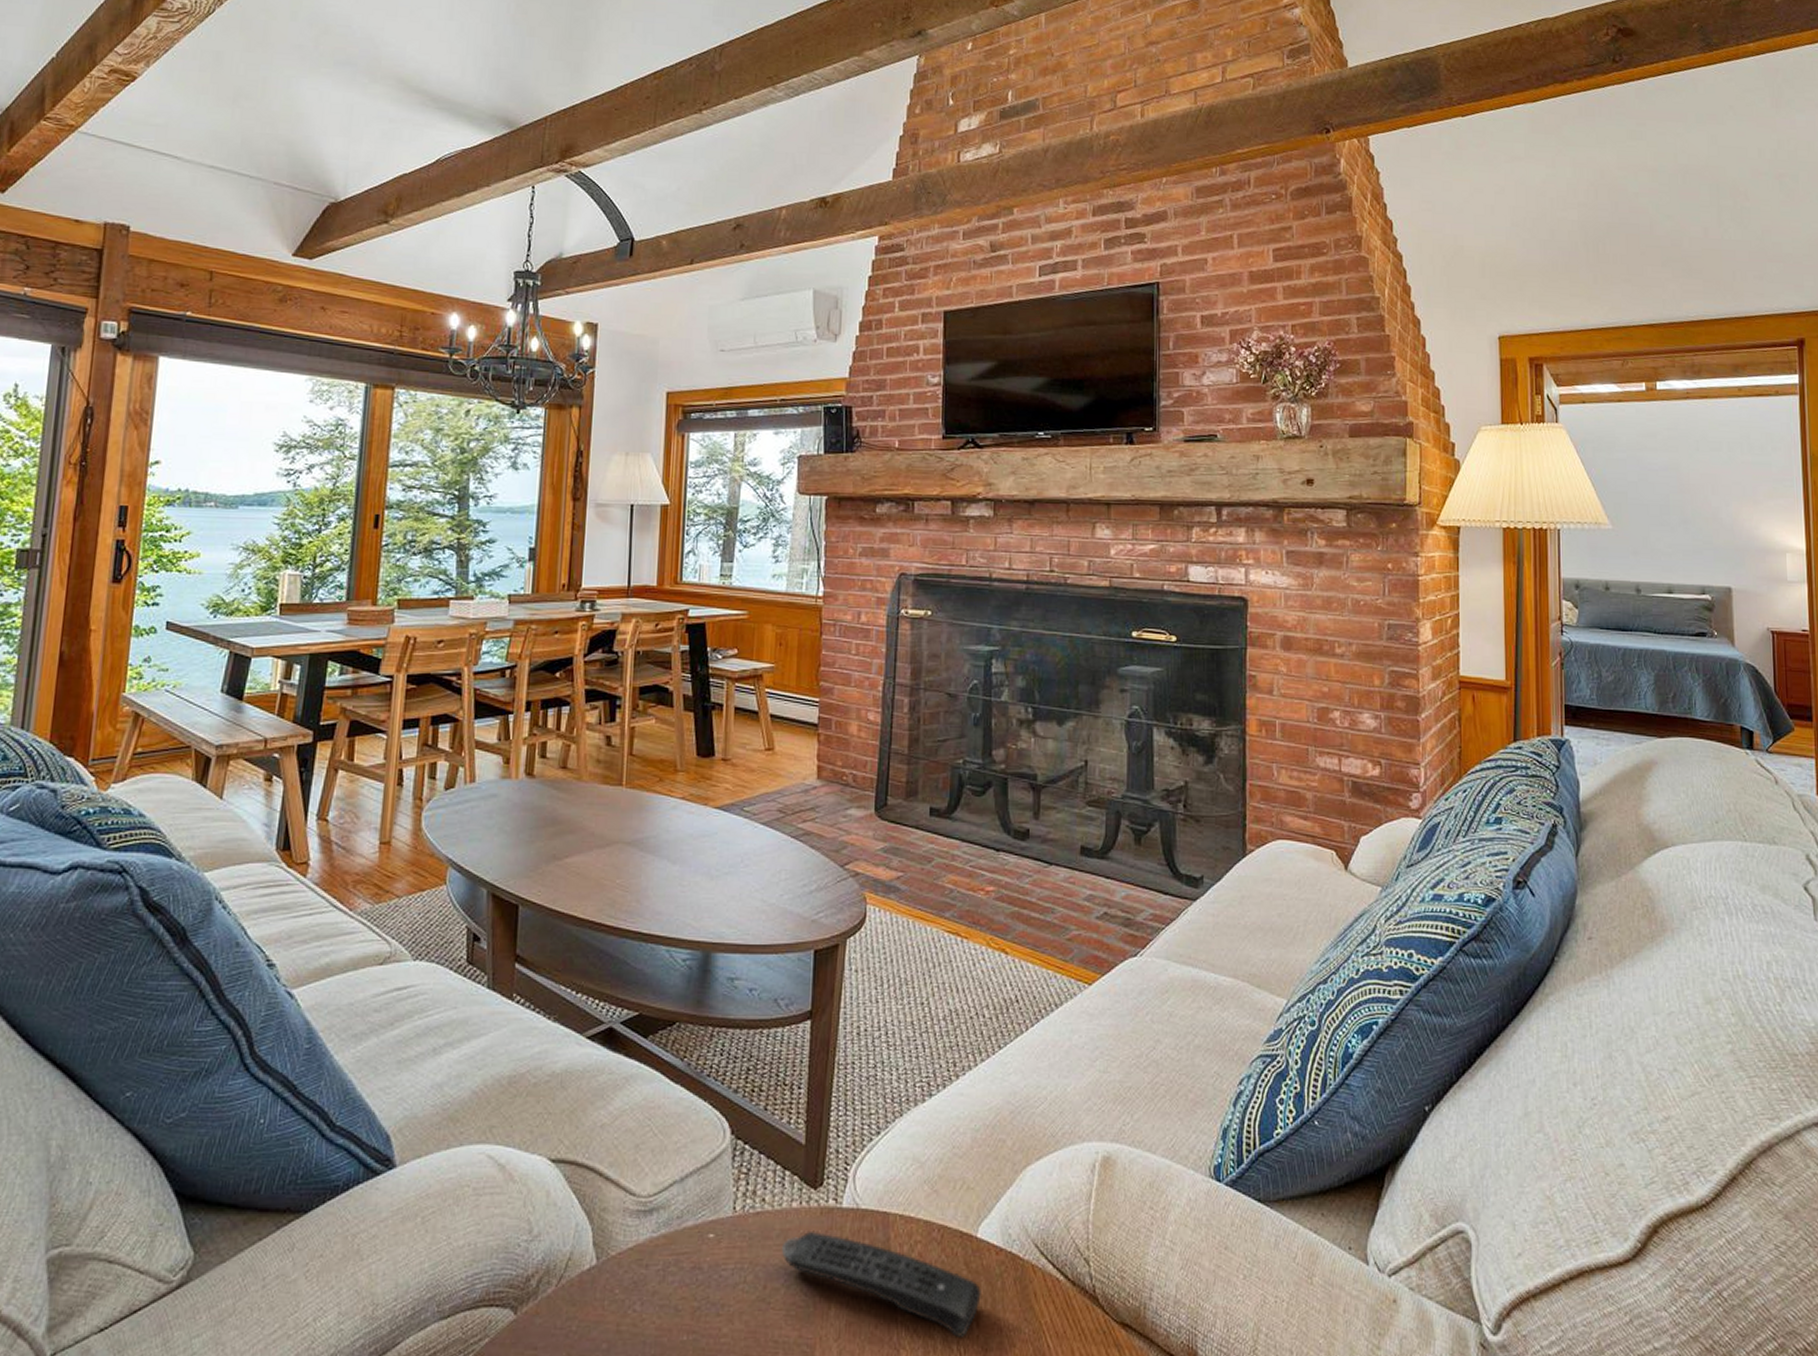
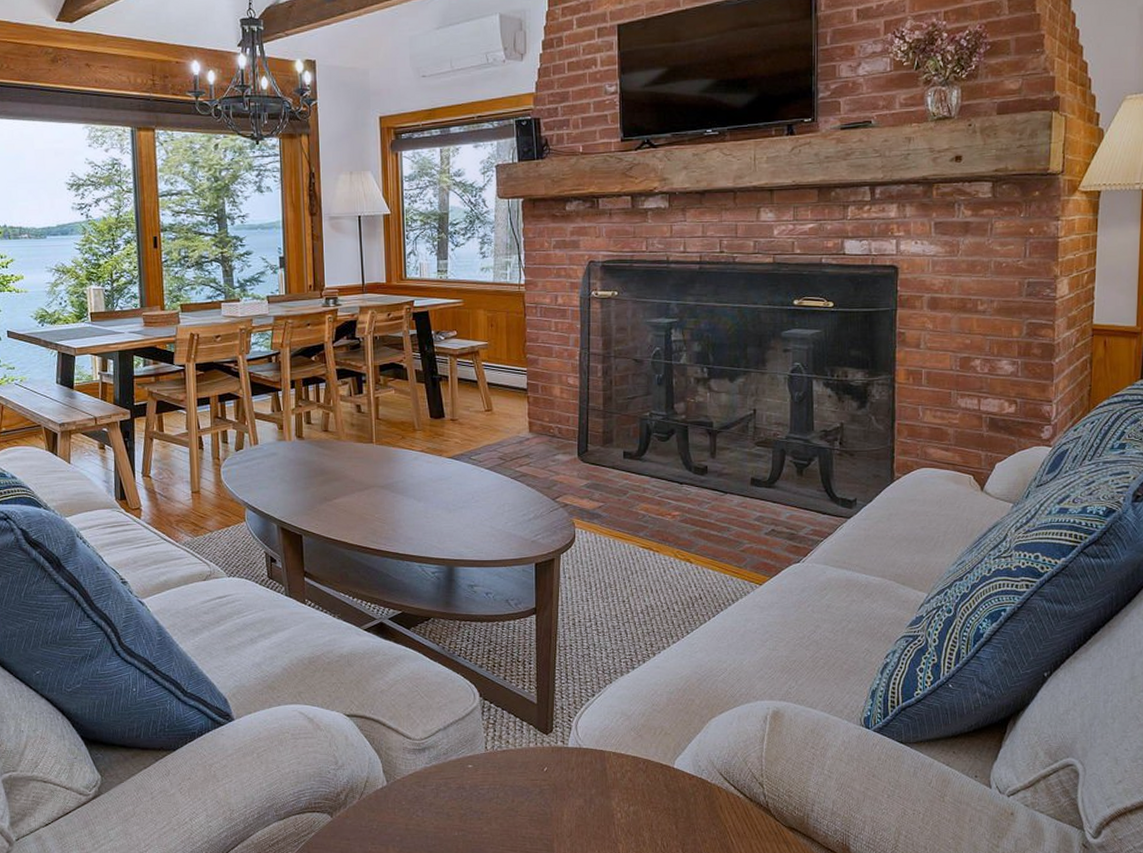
remote control: present [782,1232,981,1337] -> none [524,764,678,835]

